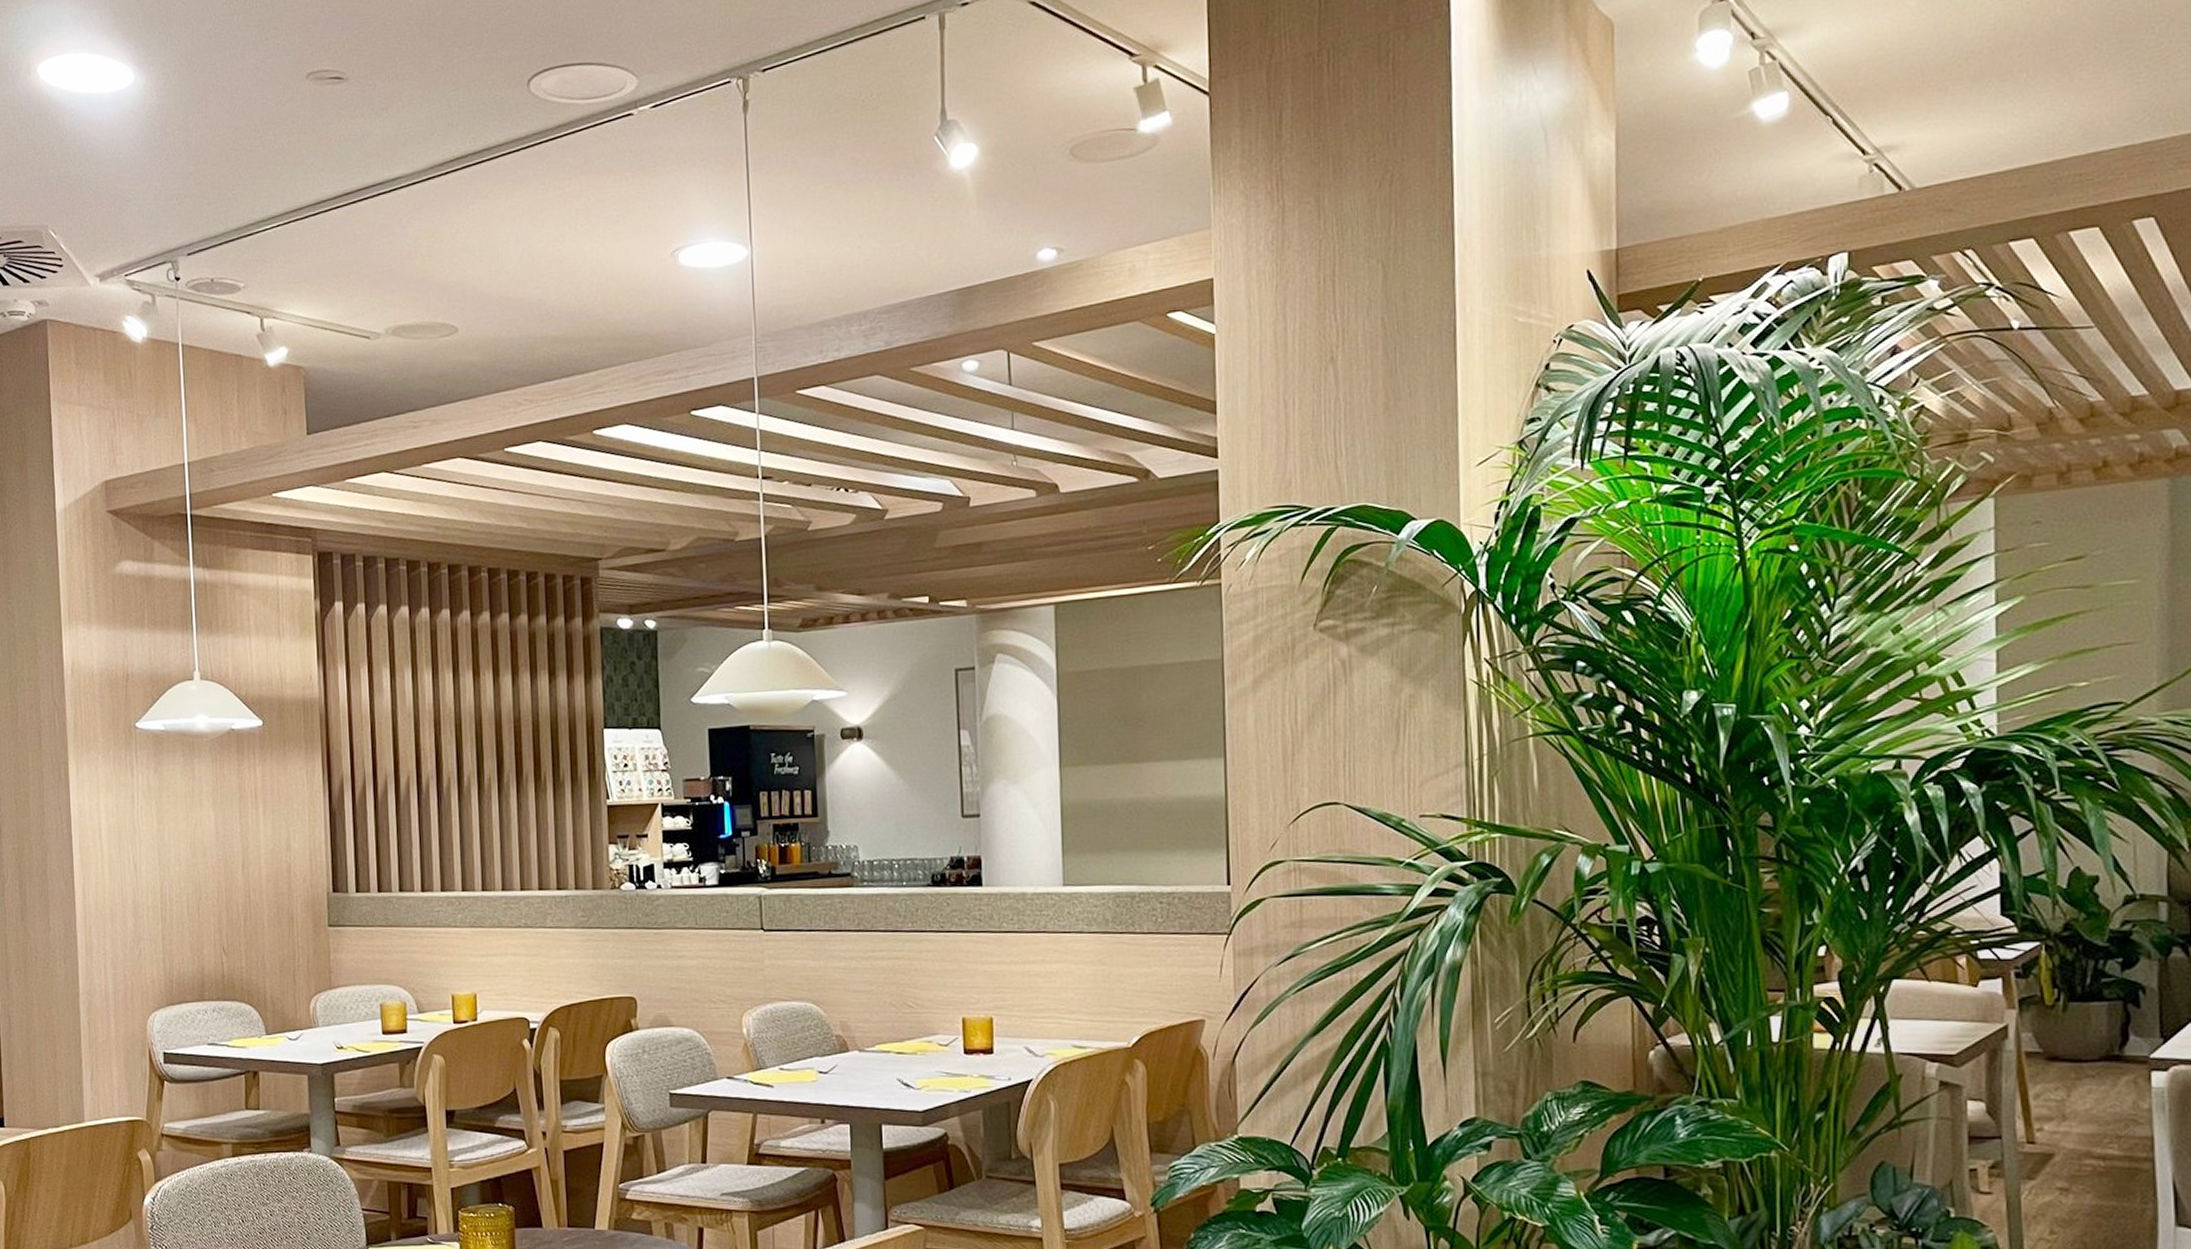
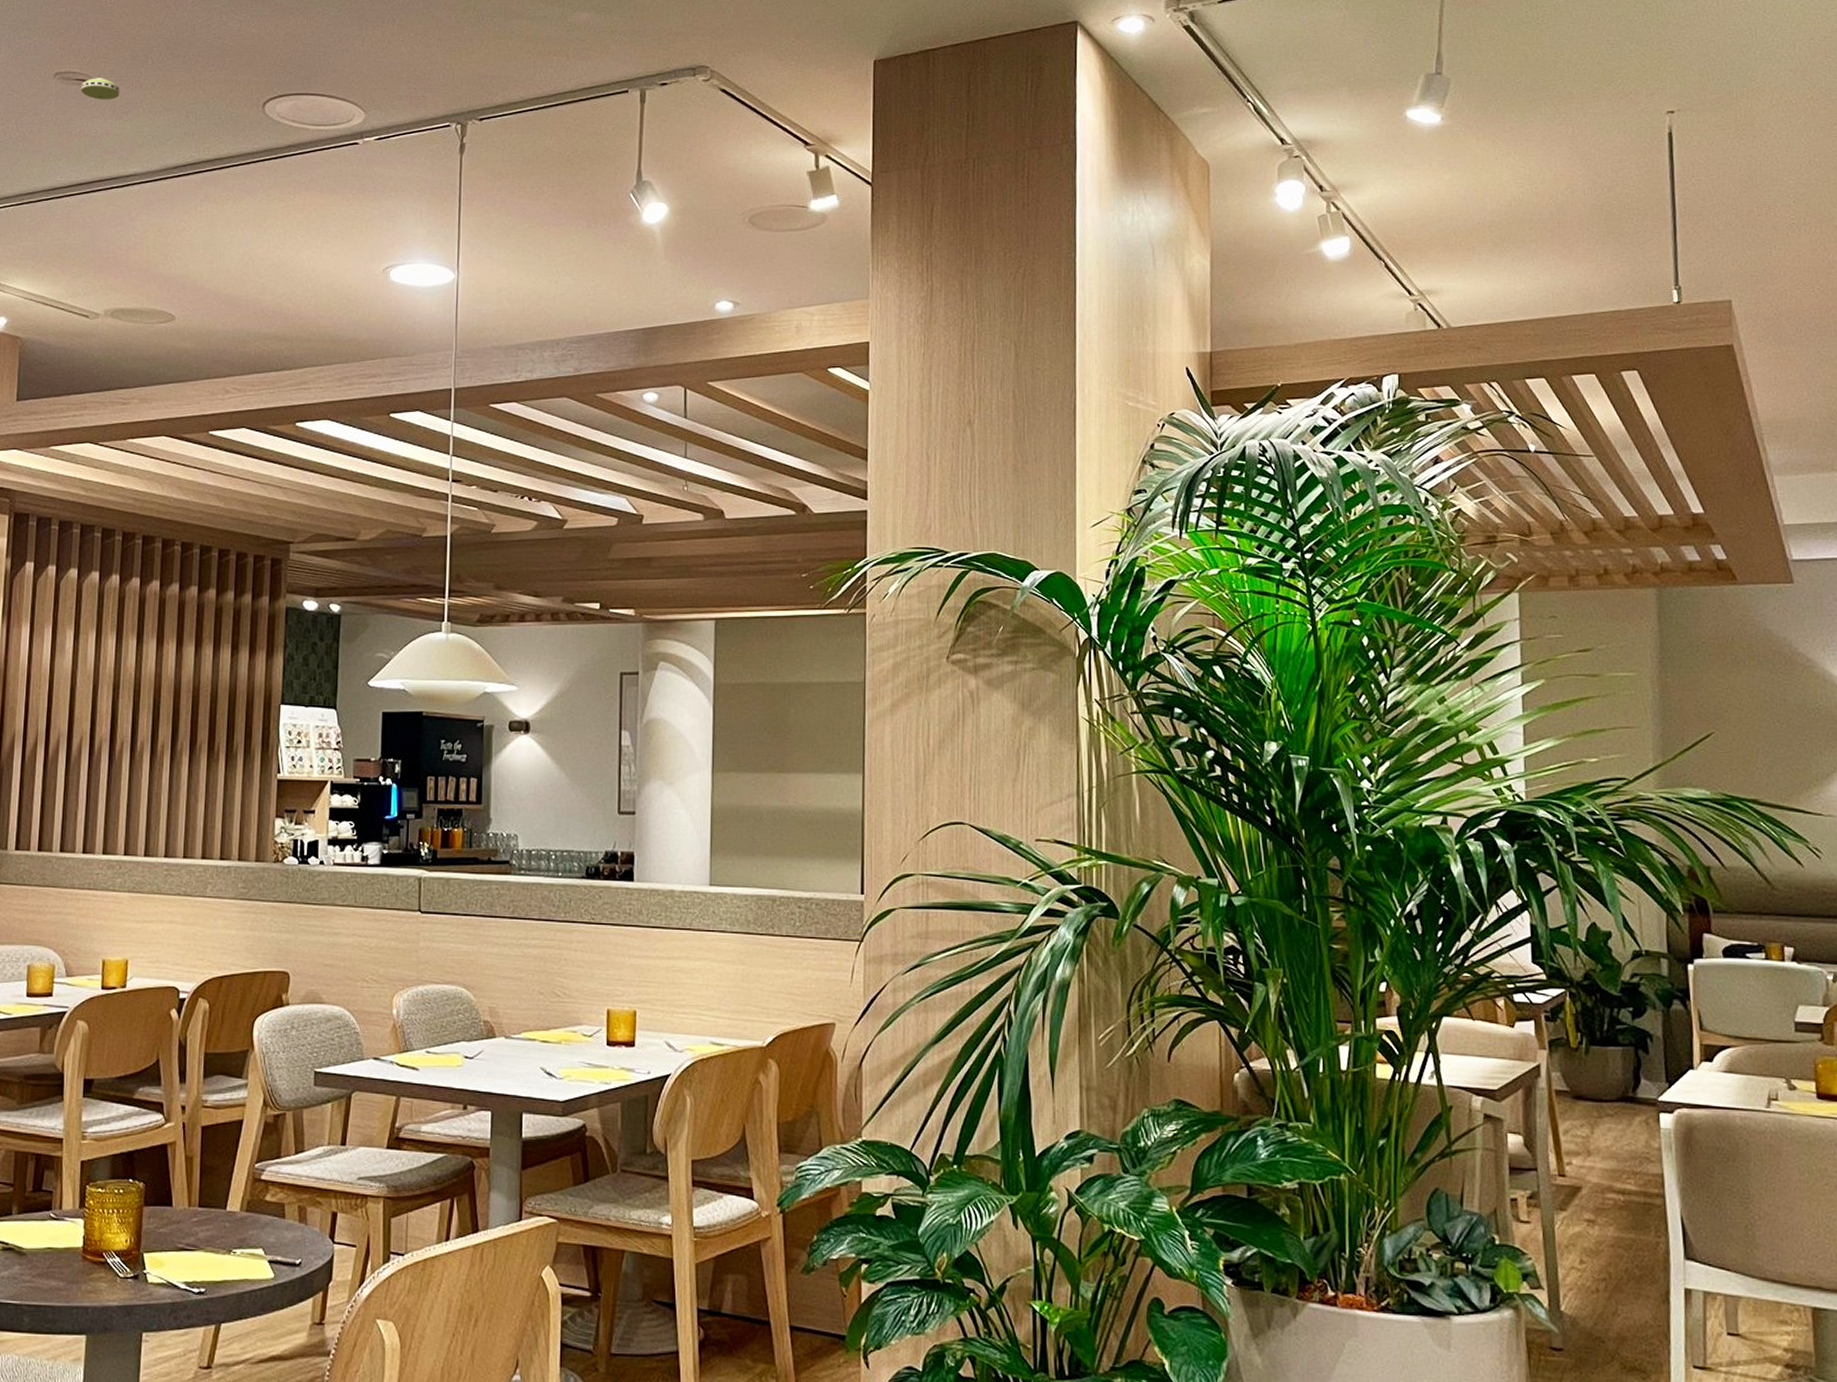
smoke detector: none [335,73,377,98] -> present [81,78,120,100]

